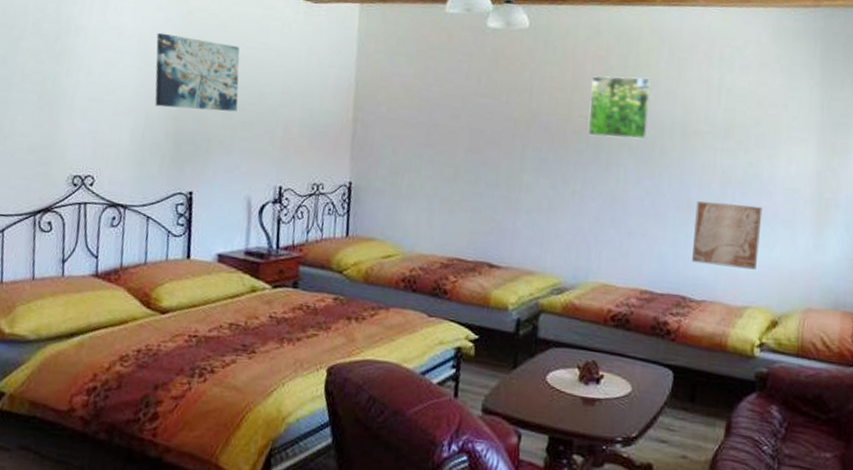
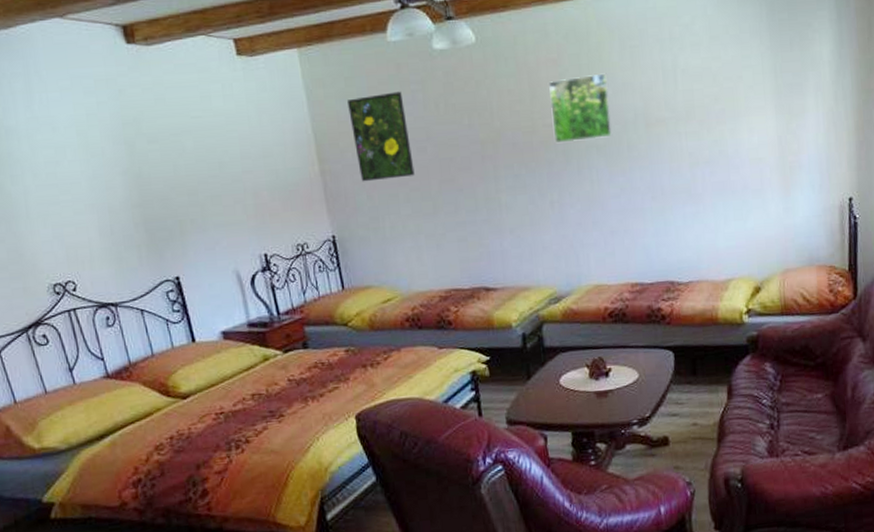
wall art: present [154,32,240,112] -> none [94,118,201,198]
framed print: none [390,57,448,140] -> present [347,91,415,182]
wall art: present [692,201,763,270] -> none [670,182,735,248]

